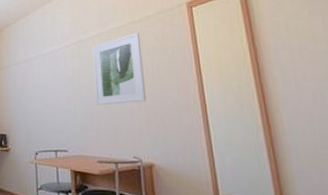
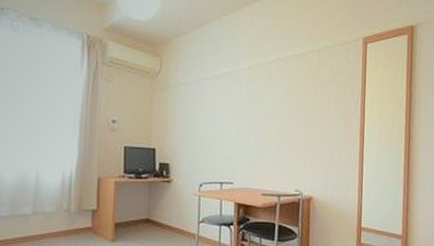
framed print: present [92,32,146,106] -> none [267,63,317,138]

